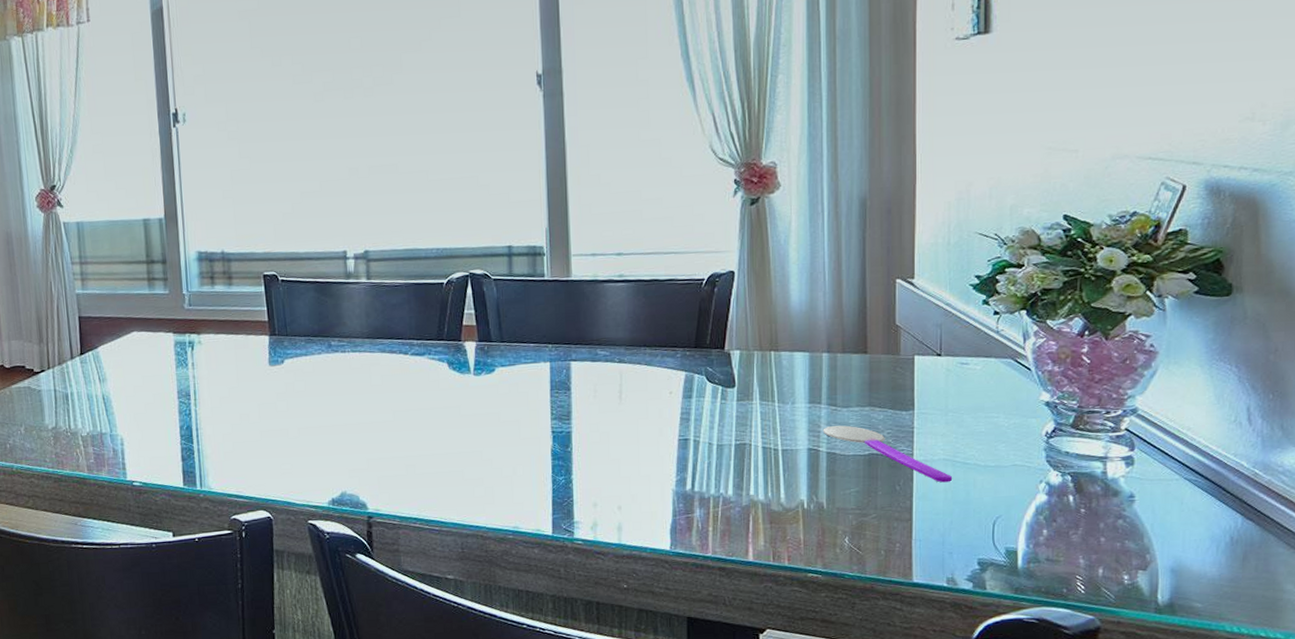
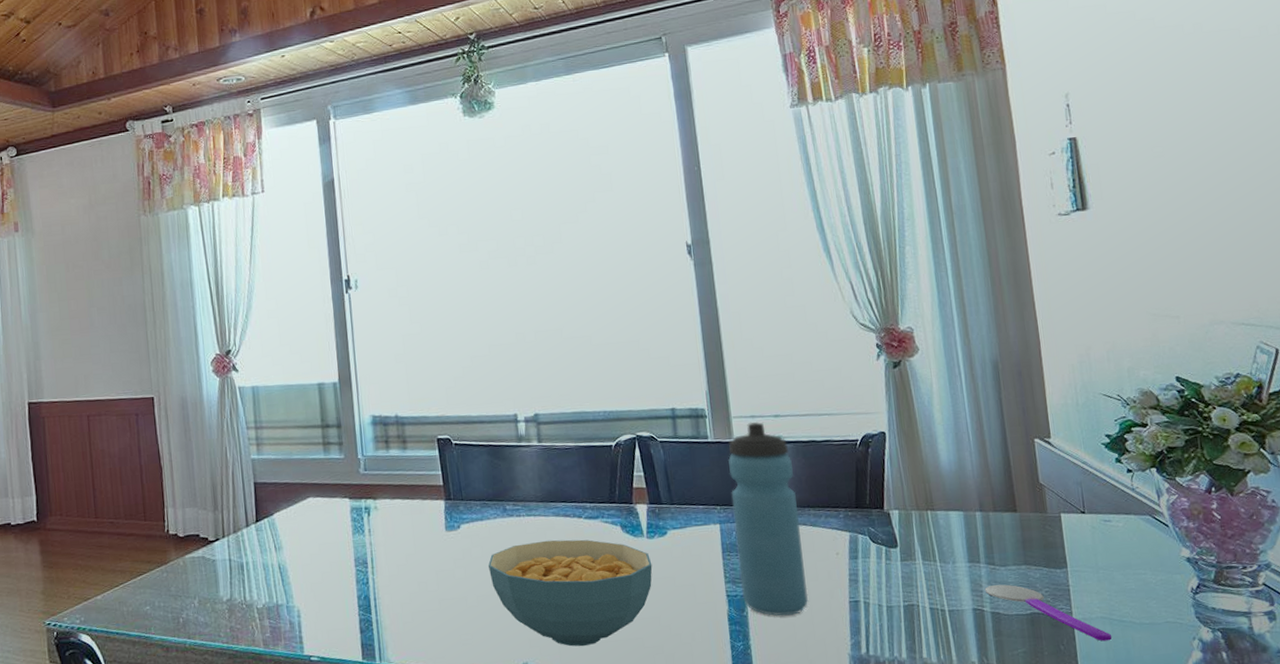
cereal bowl: none [311,375,478,478] -> present [488,539,653,647]
water bottle: none [564,259,637,453] -> present [728,421,809,617]

